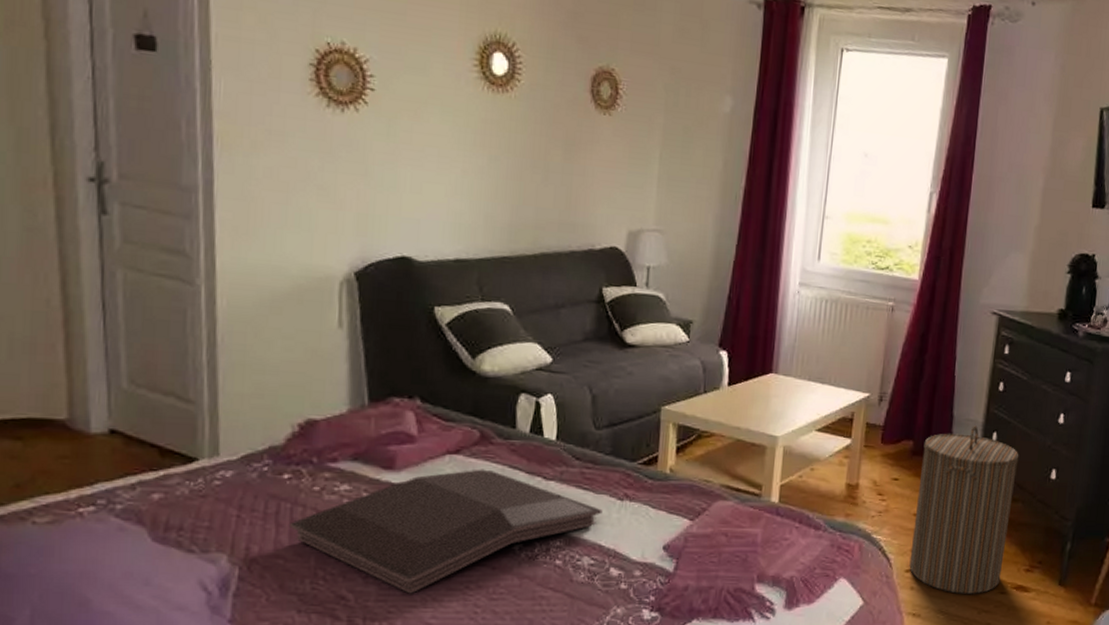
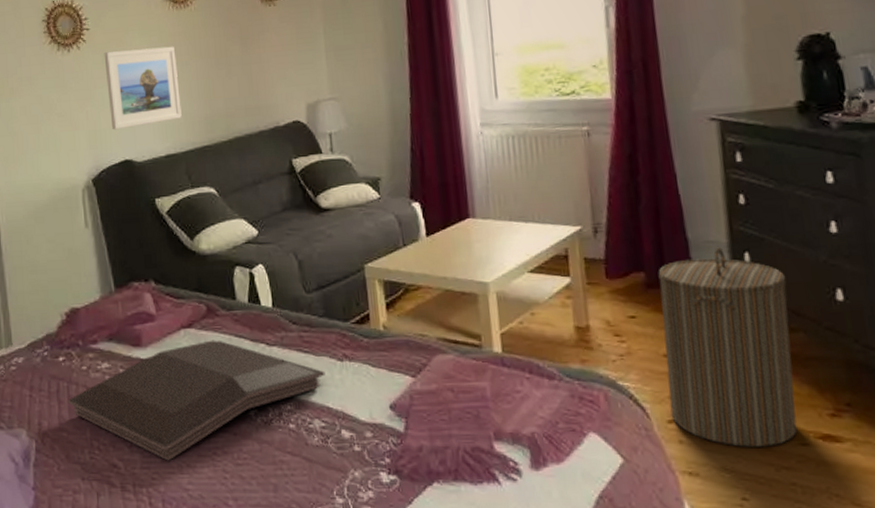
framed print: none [389,122,484,221] -> present [104,46,182,130]

